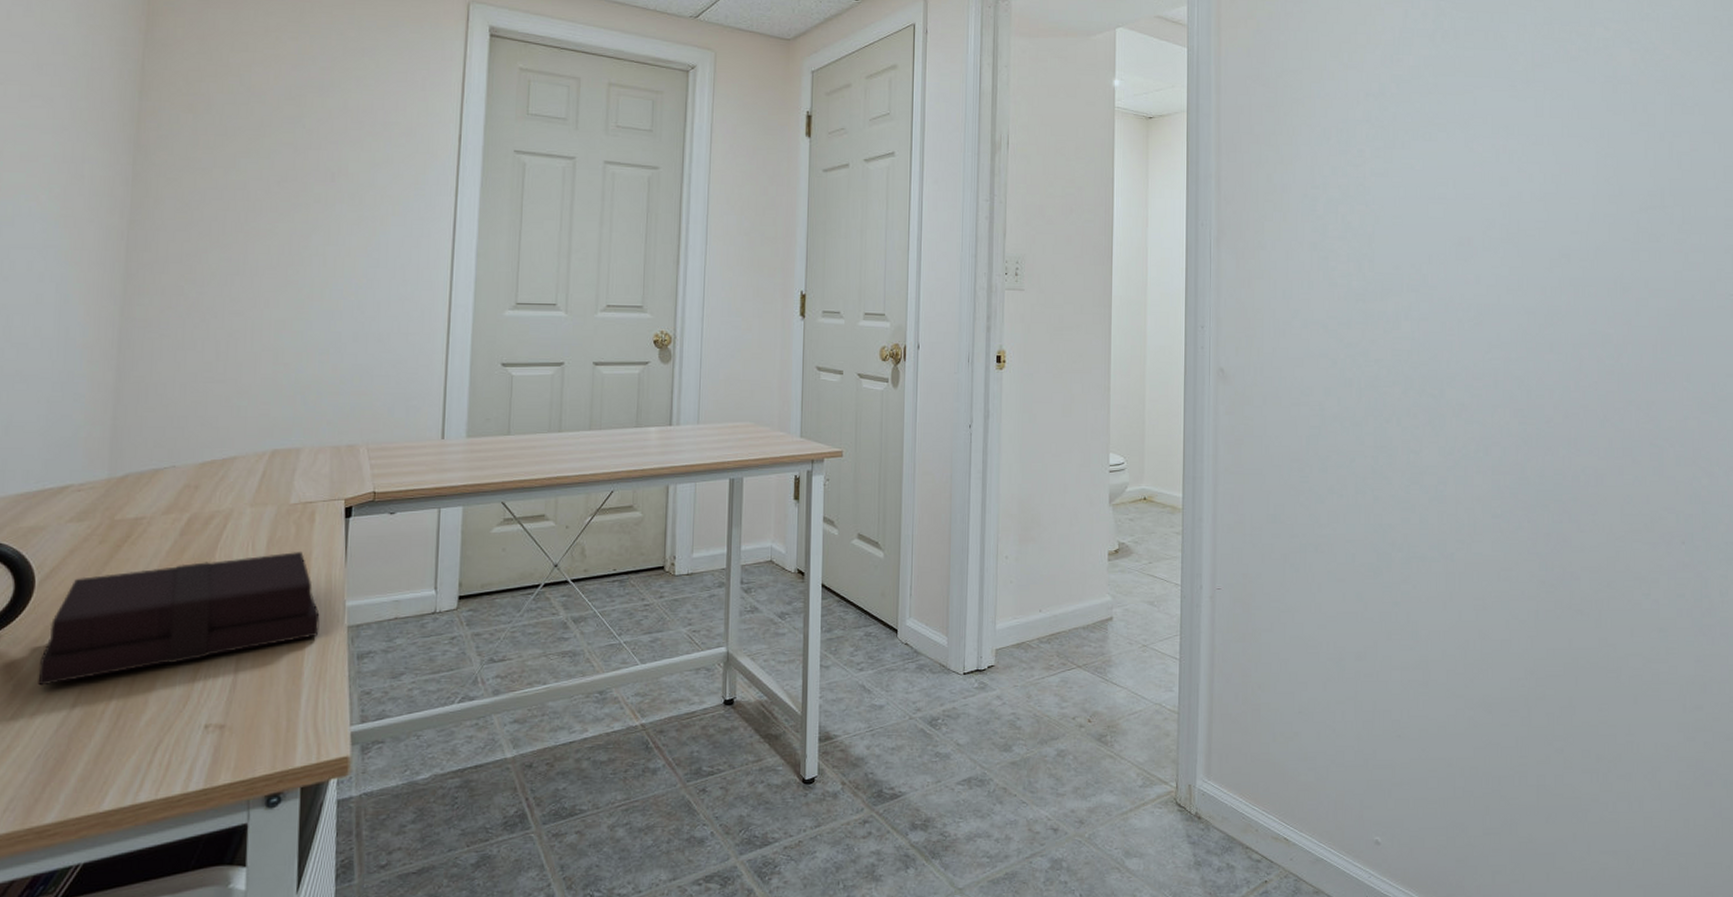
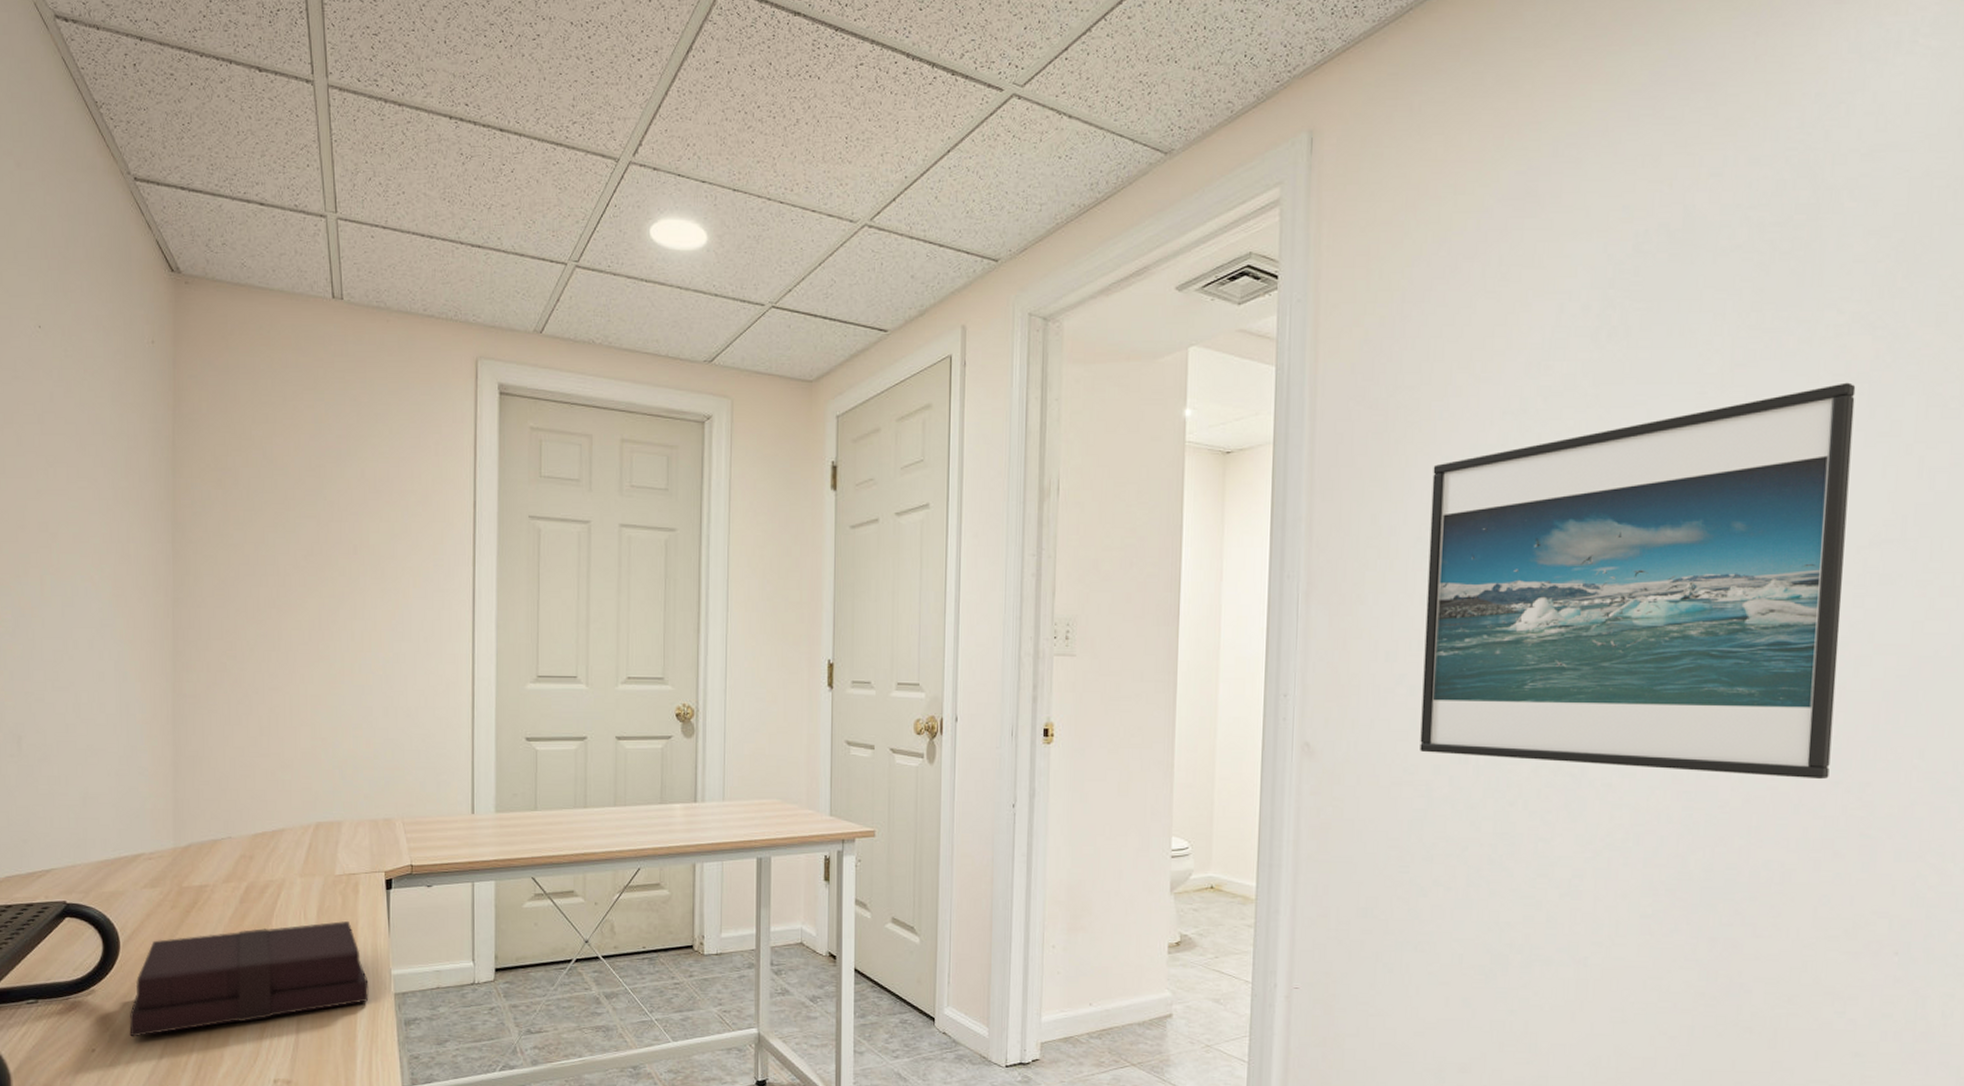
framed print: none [1313,83,1624,399] -> present [1420,382,1856,780]

